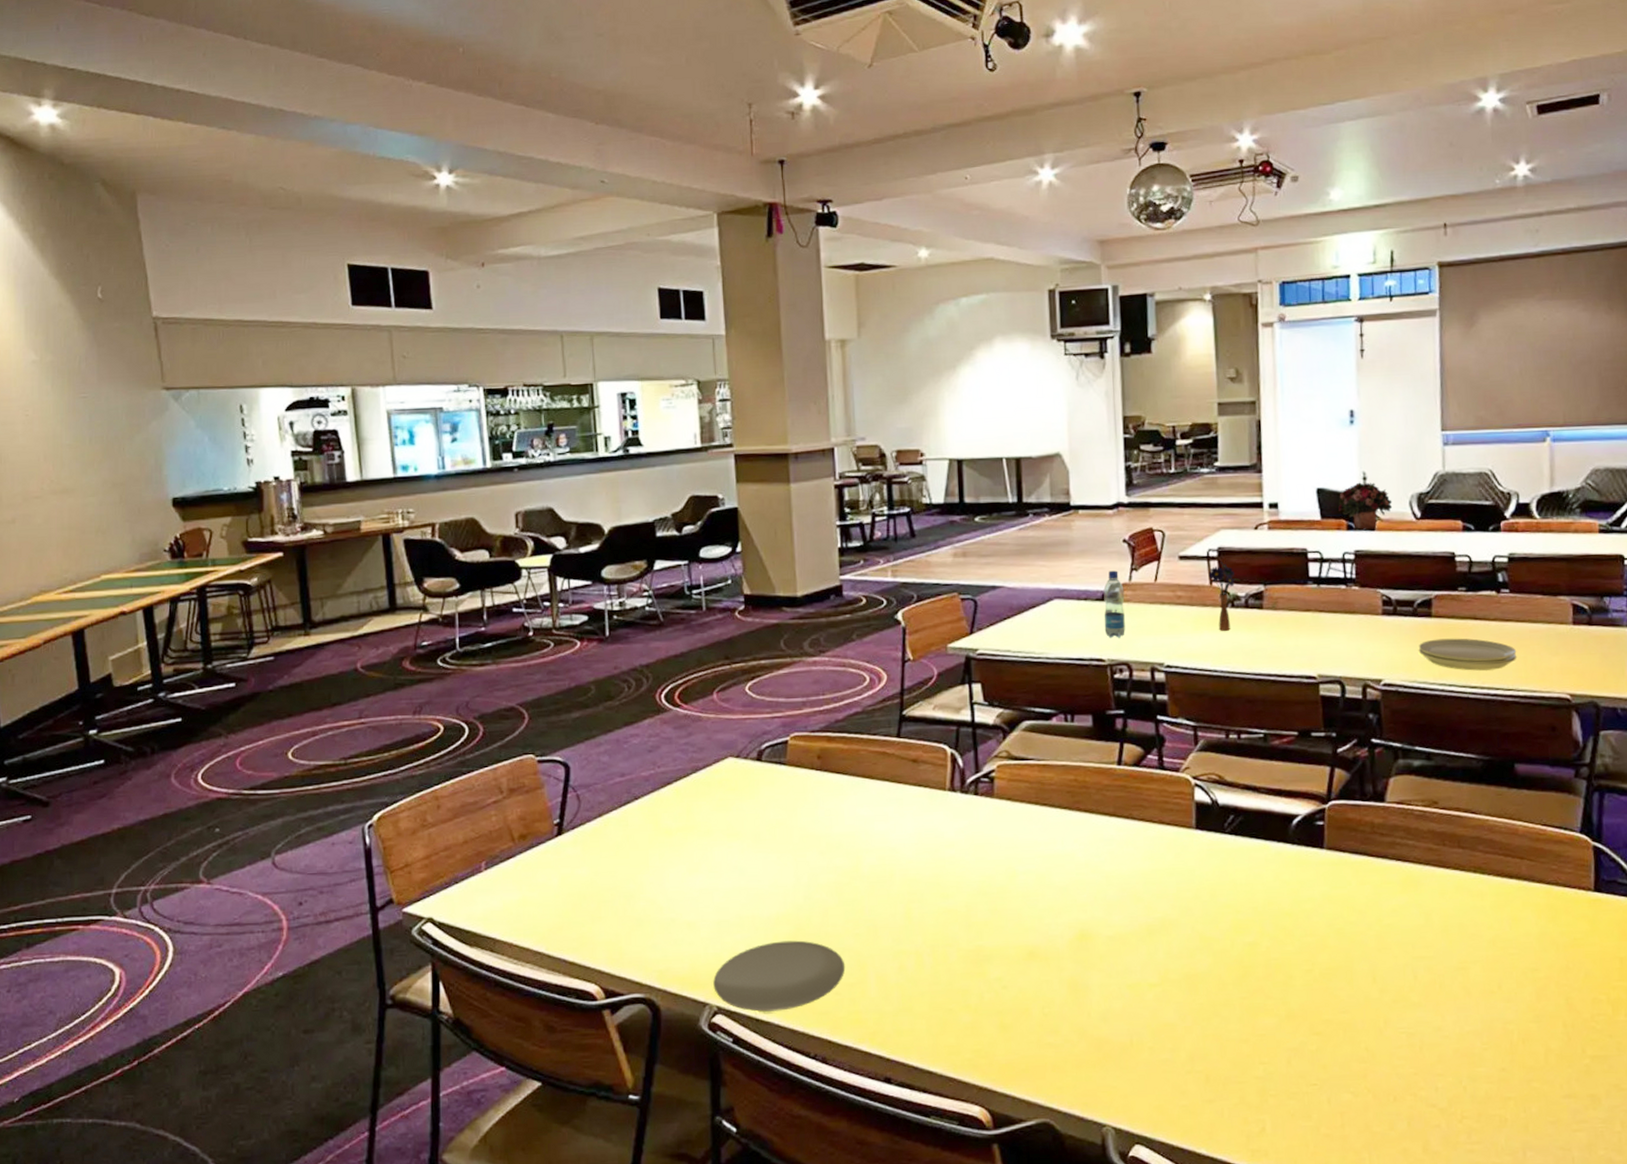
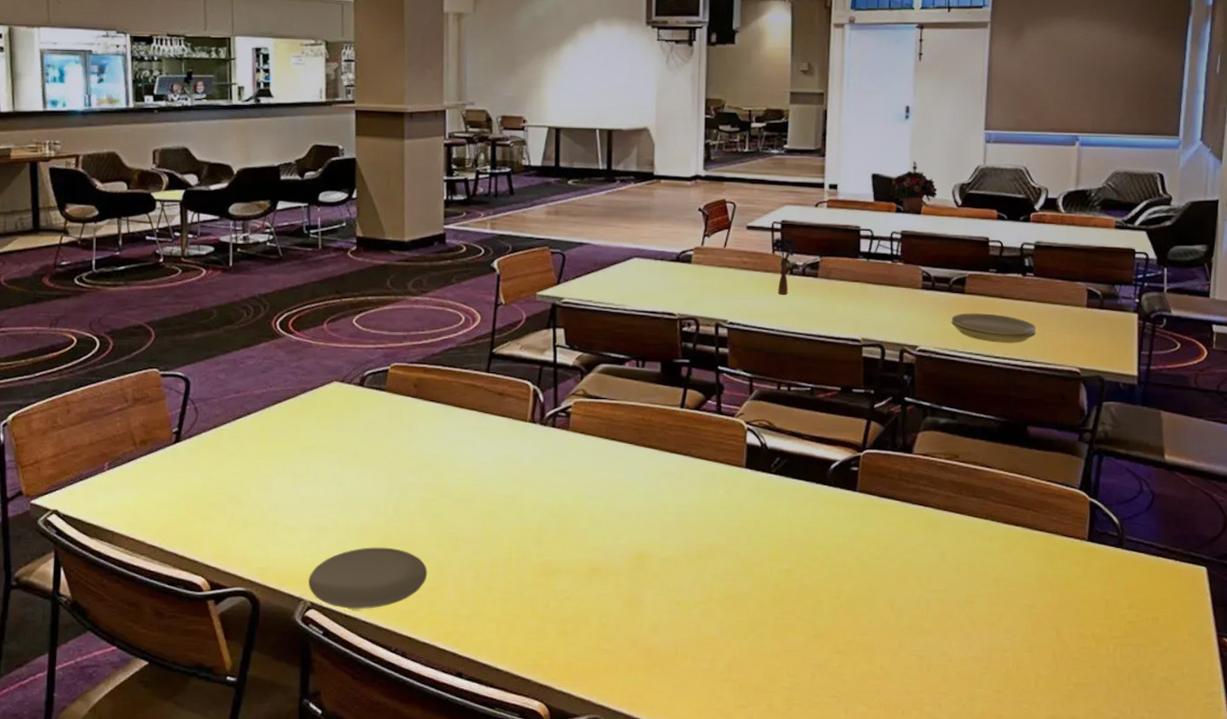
bottle: present [1103,570,1125,638] -> none [677,235,697,296]

